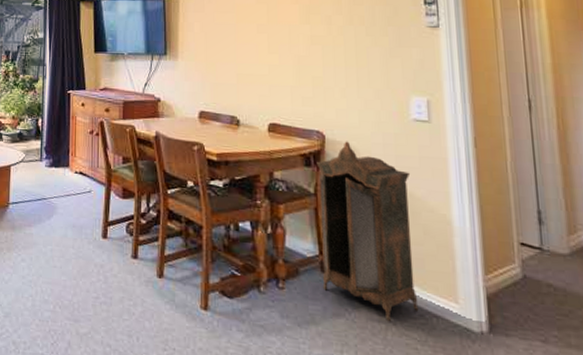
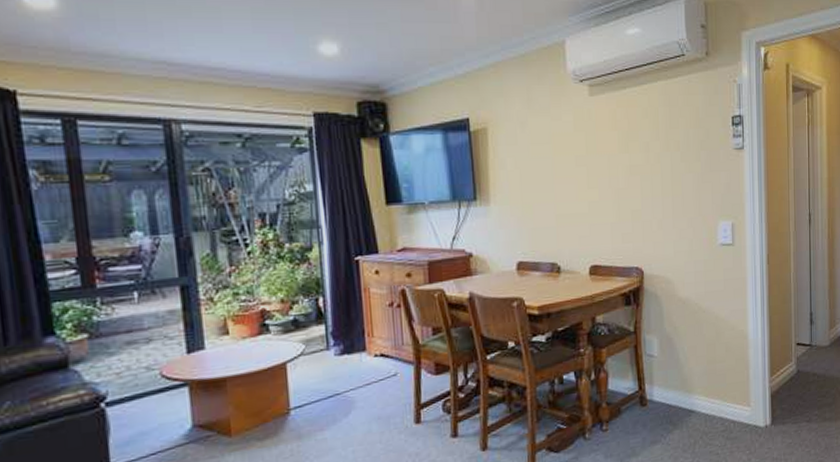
cabinet: present [316,141,419,322] -> none [636,274,720,437]

